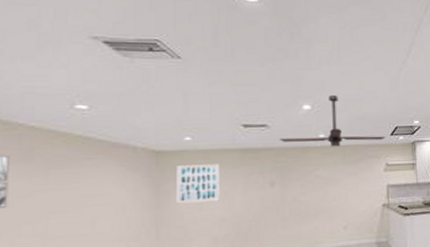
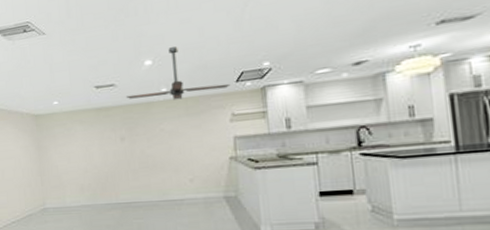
wall art: present [176,164,220,204] -> none [50,123,82,158]

